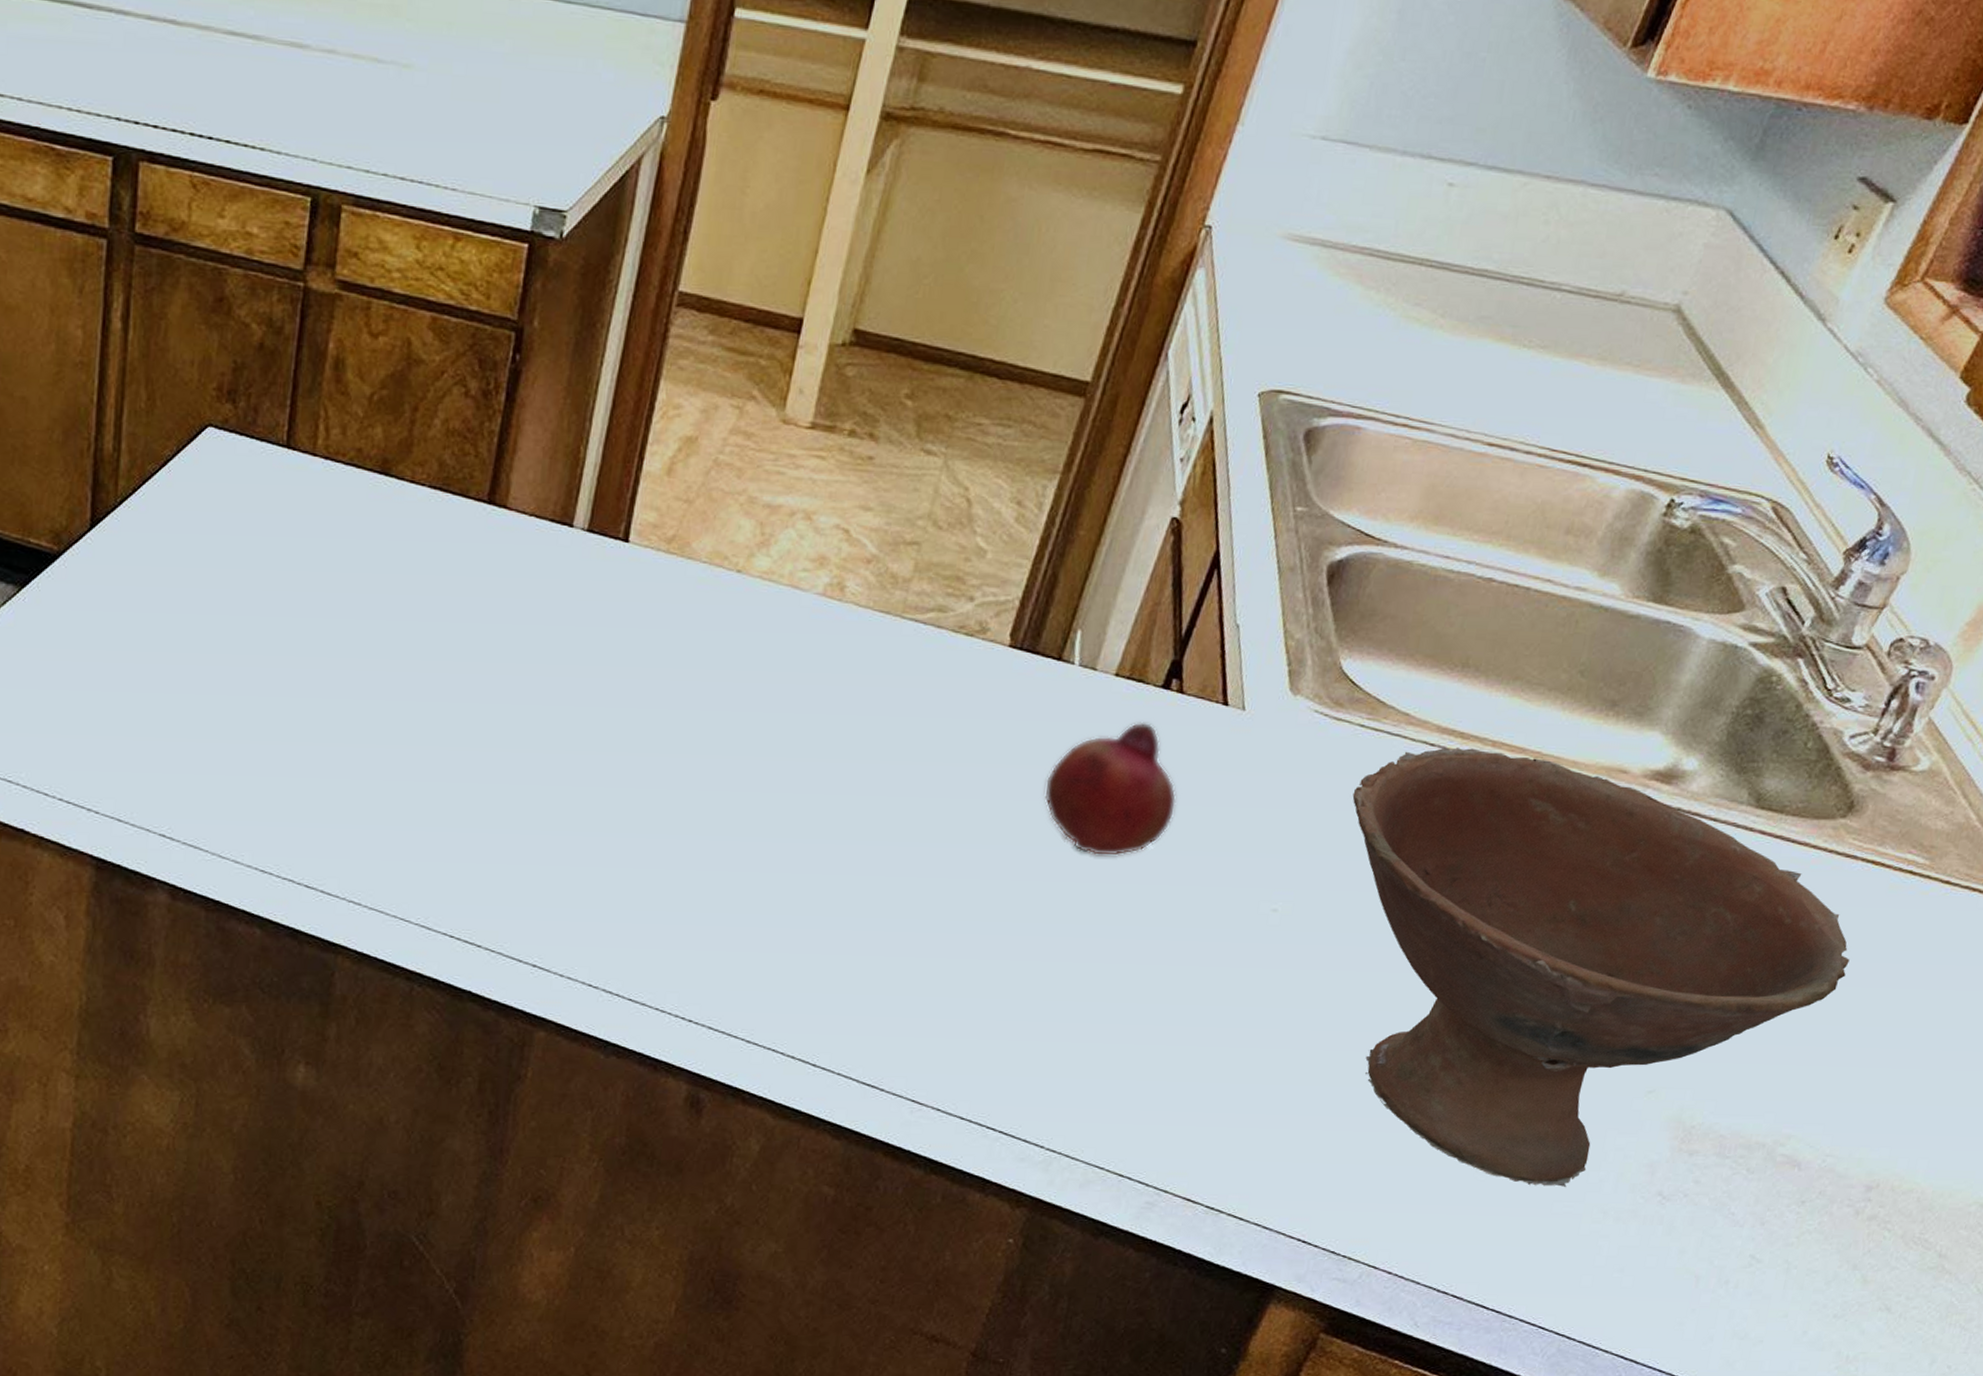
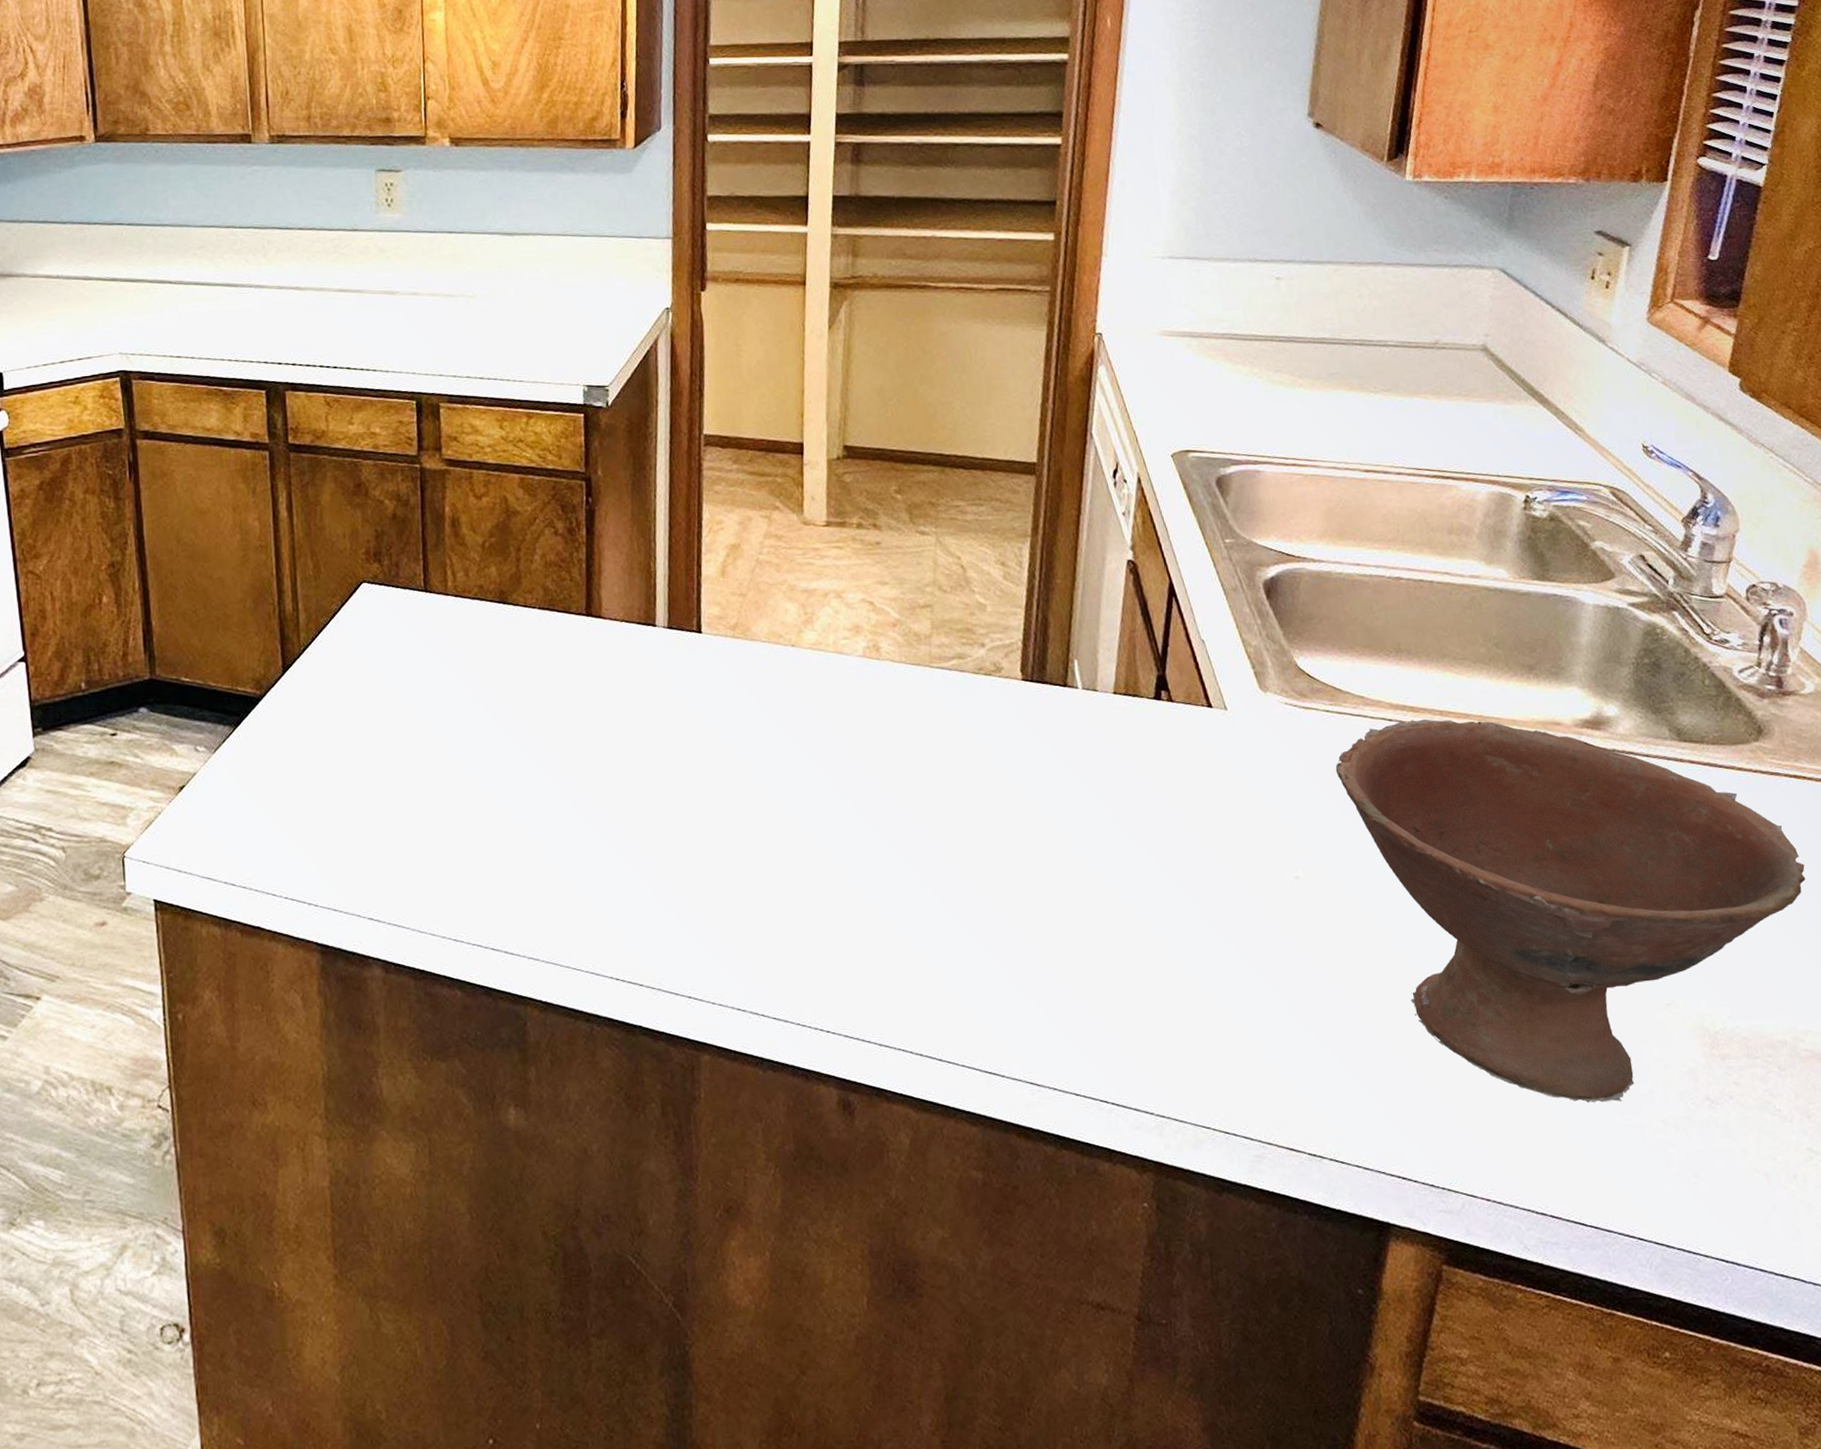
fruit: present [1044,721,1177,857] -> none [1078,729,1192,848]

